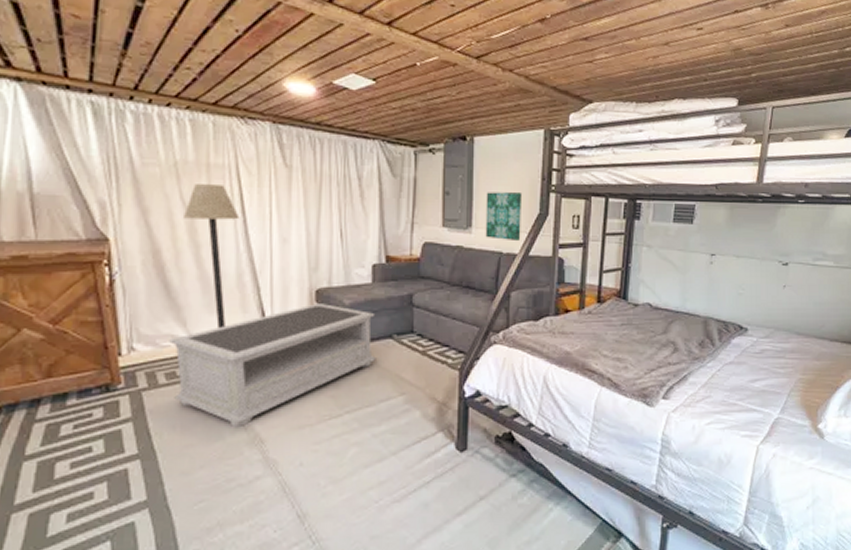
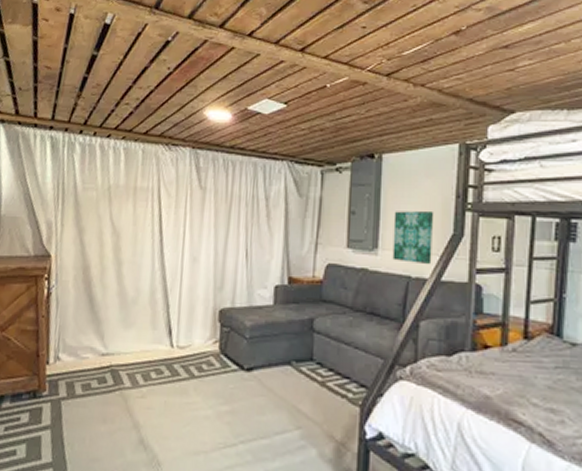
coffee table: present [169,304,376,427] -> none [87,324,275,445]
floor lamp: present [184,184,240,329] -> none [111,206,158,344]

